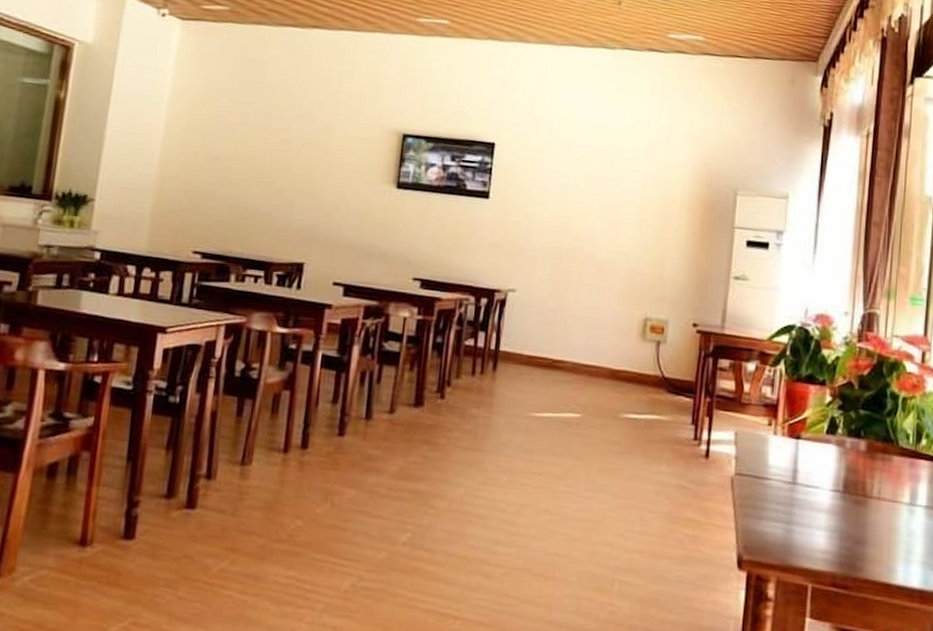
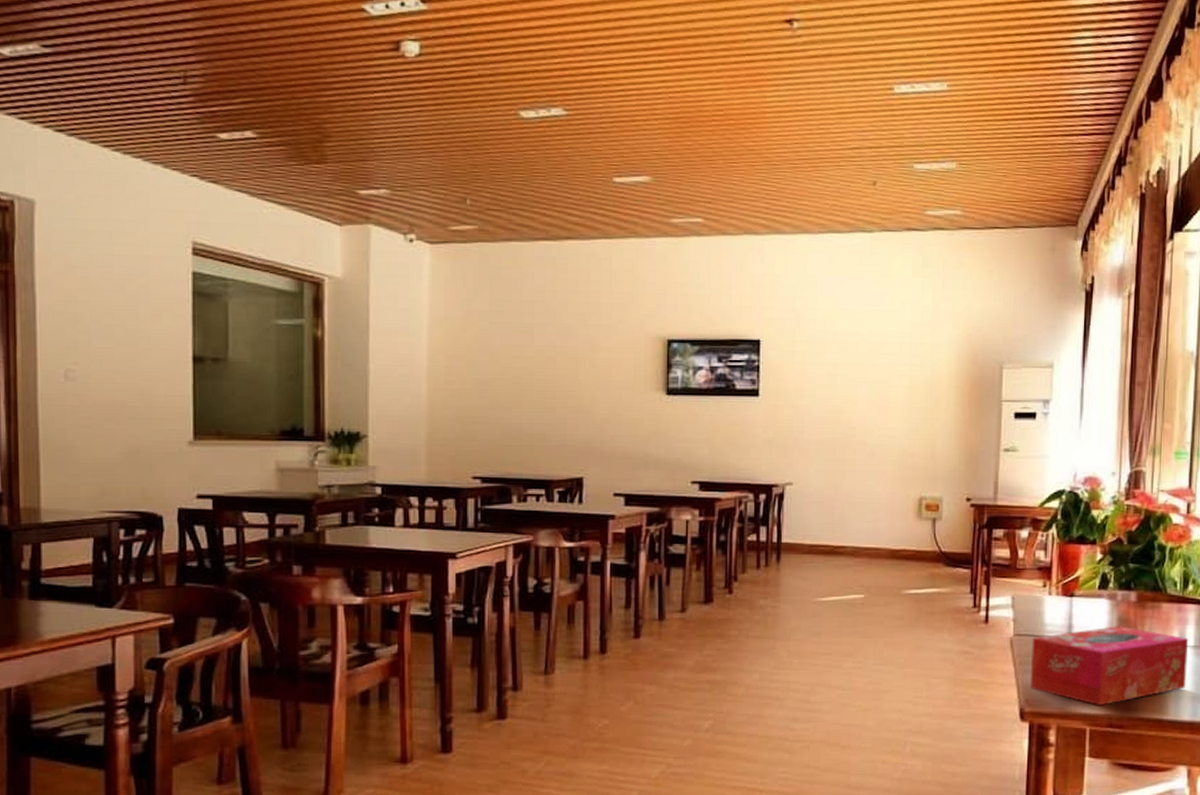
tissue box: none [749,475,921,562] -> present [1029,626,1189,706]

